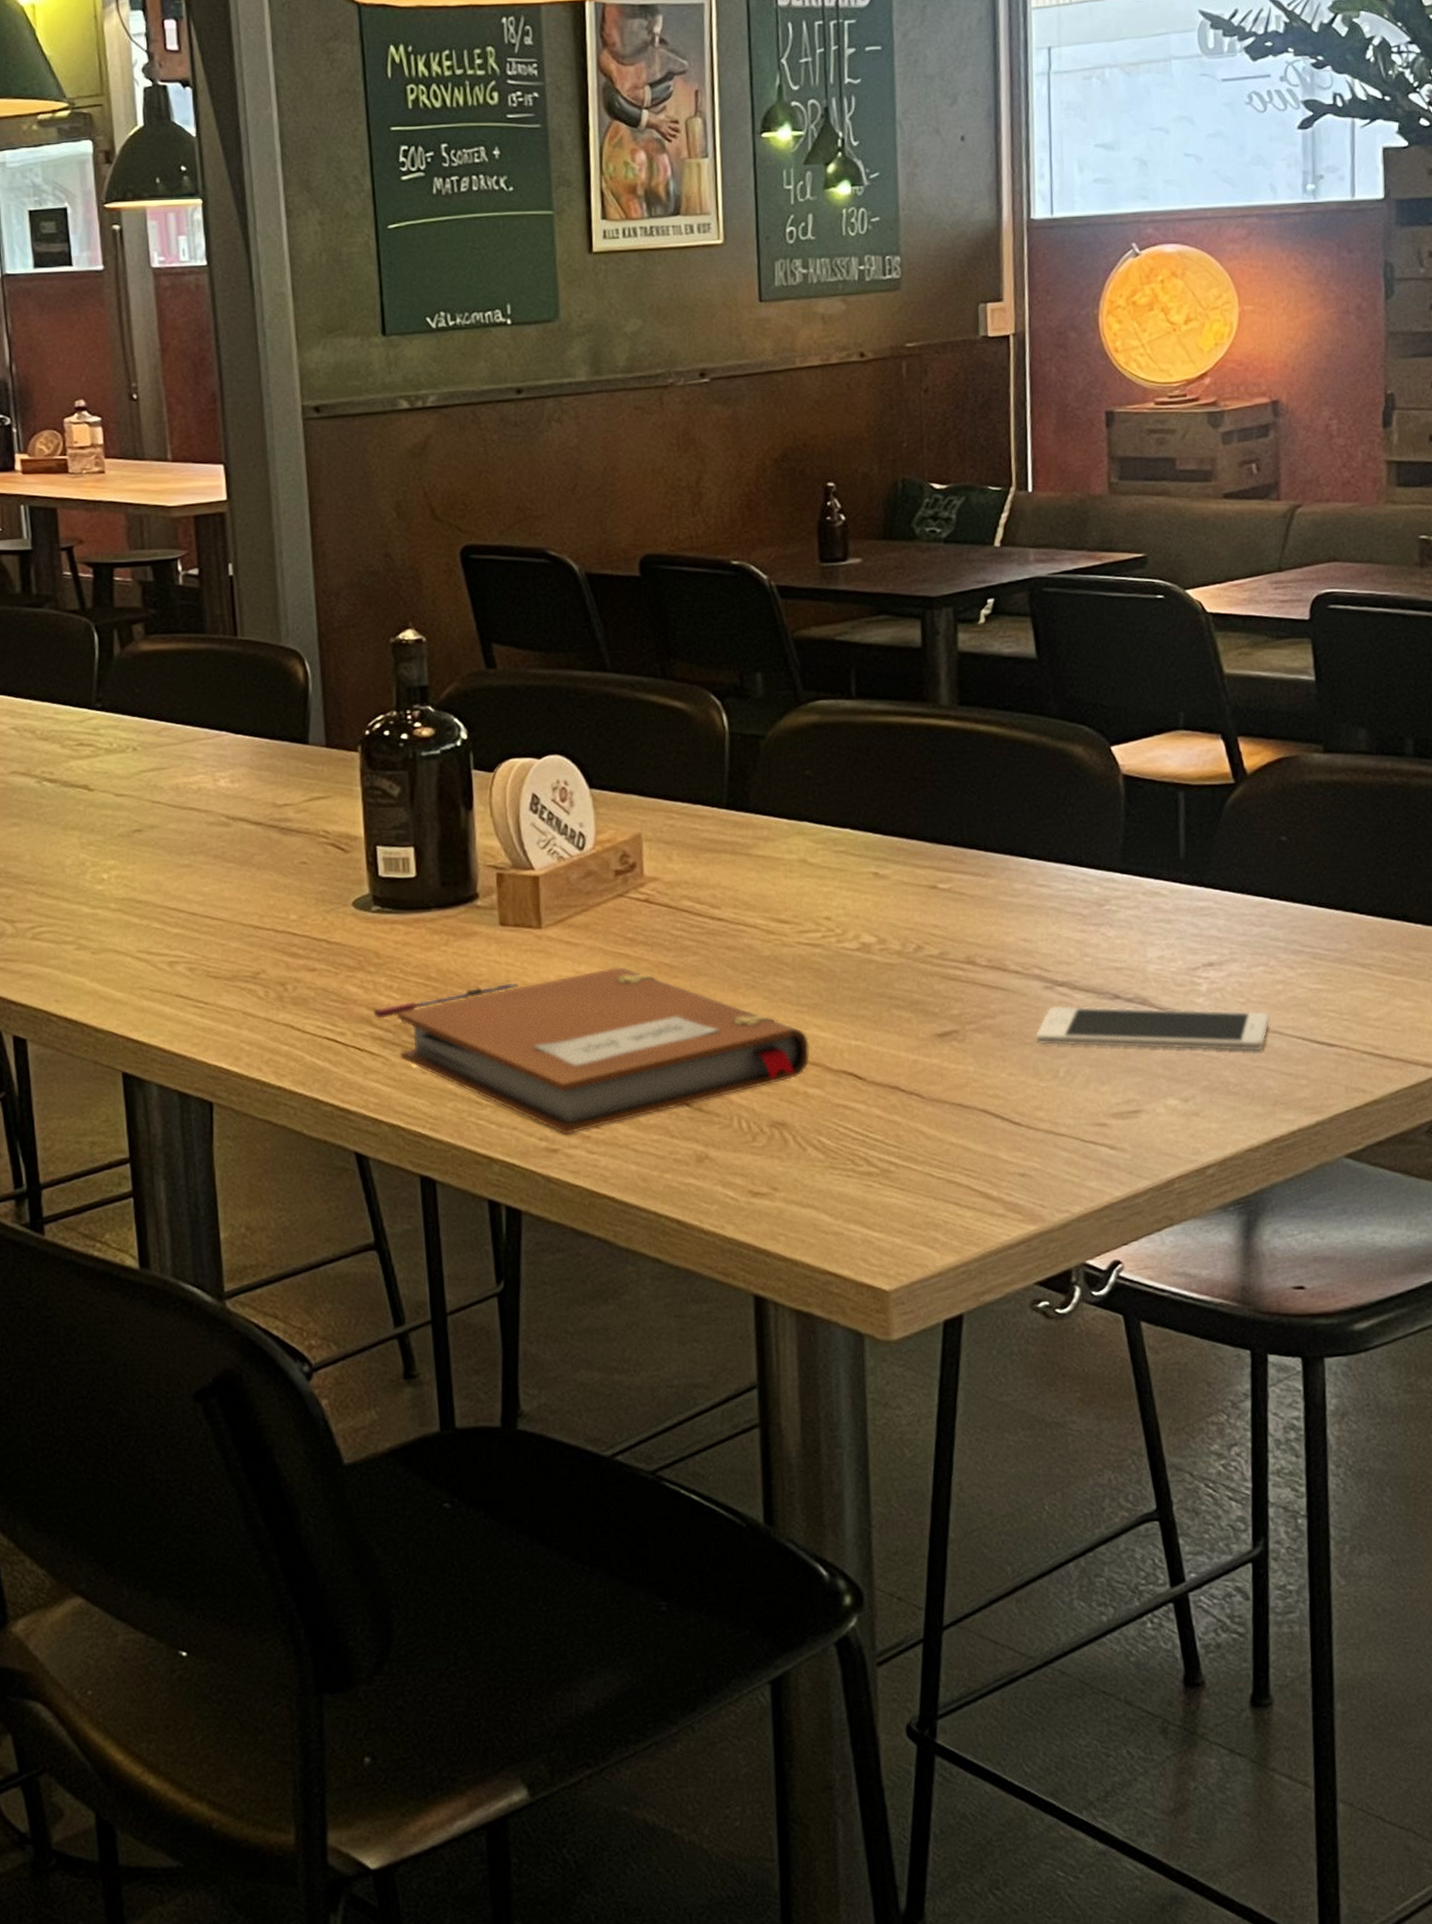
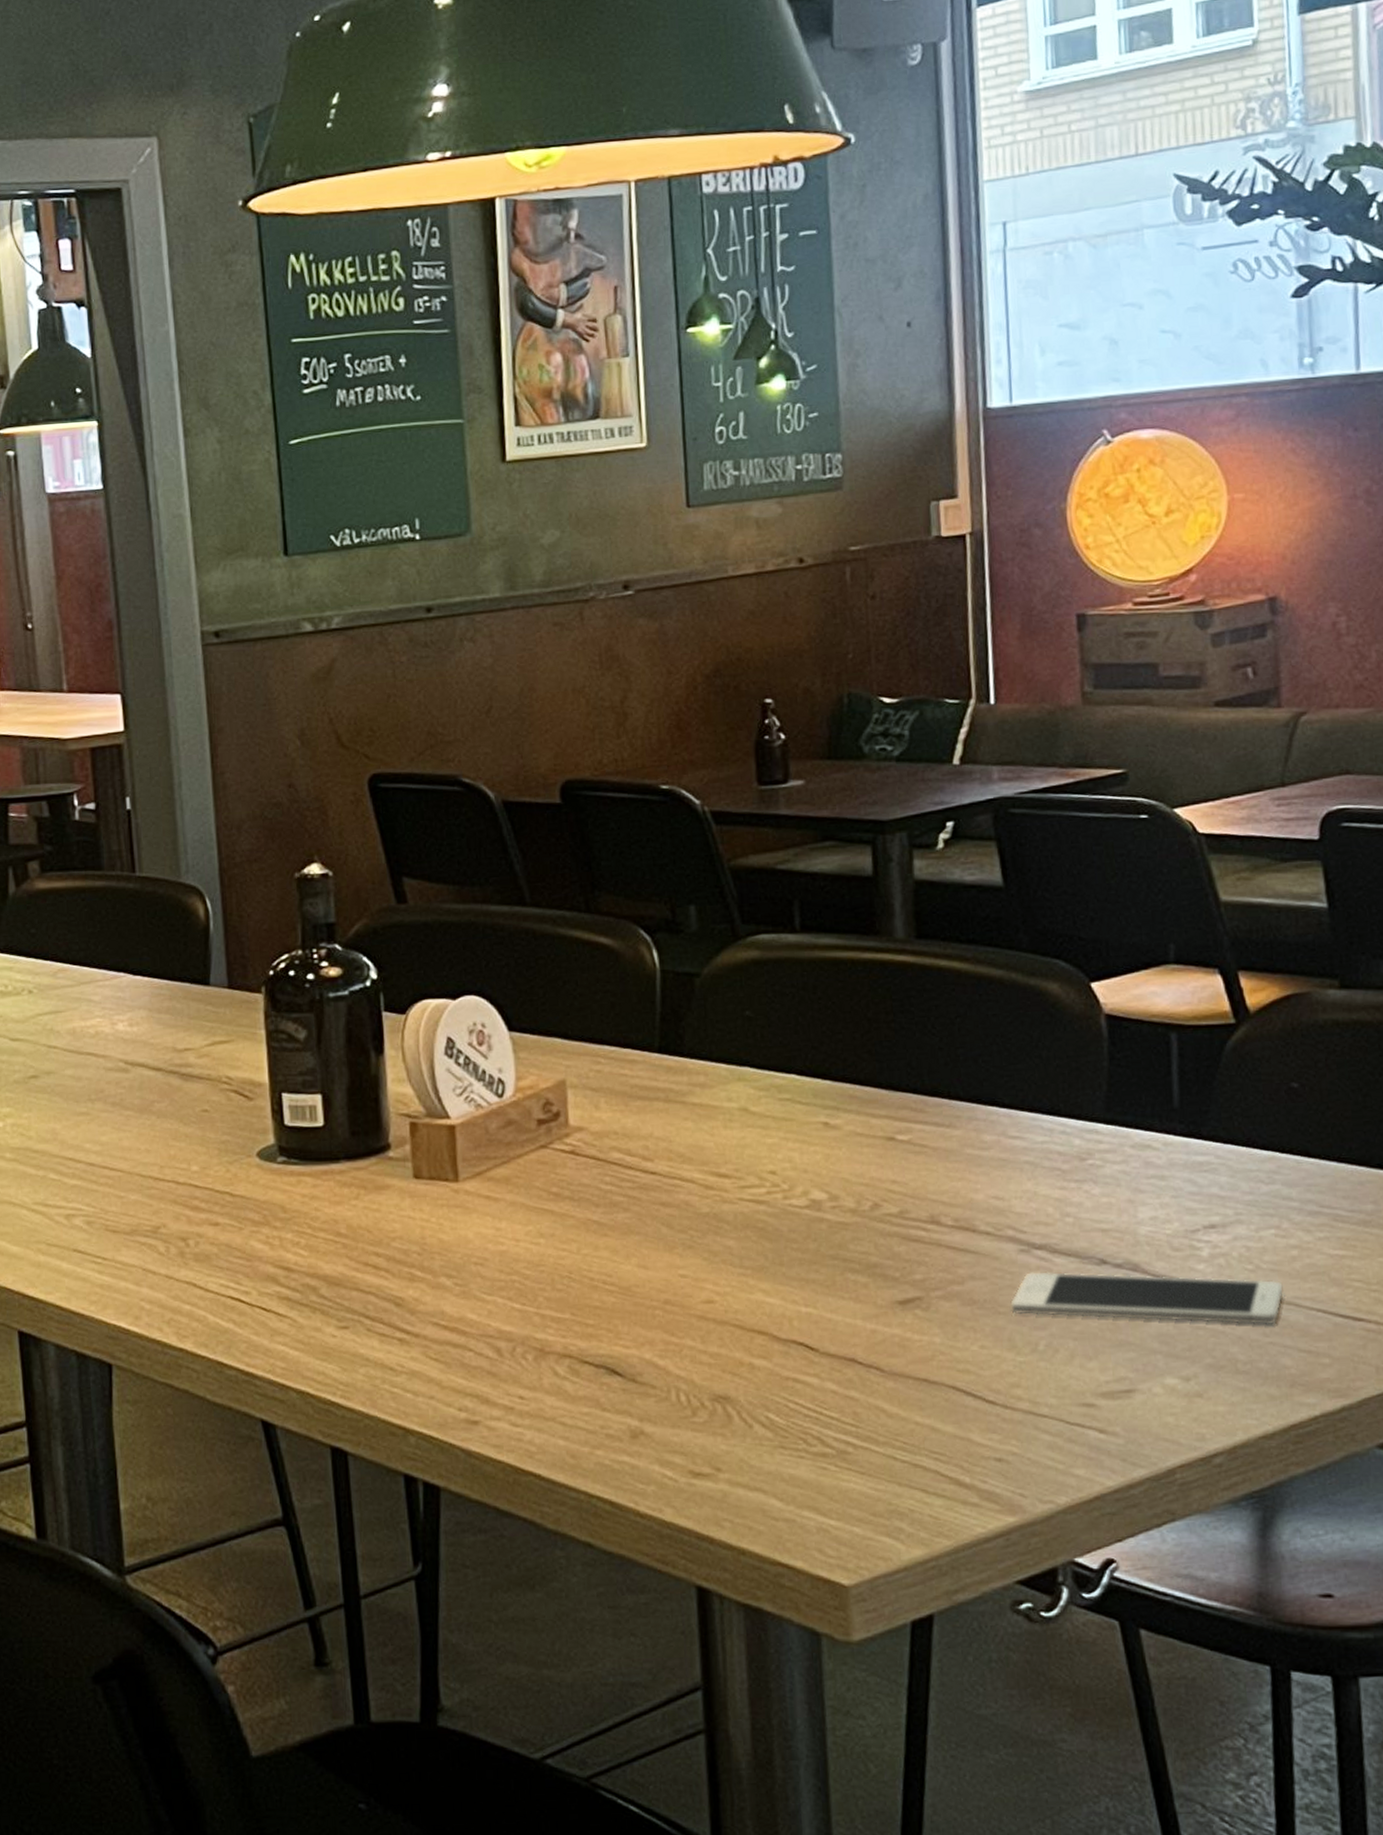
pen: present [373,982,519,1019] -> none [280,1240,434,1277]
notebook: present [396,966,810,1135] -> none [304,1223,755,1406]

